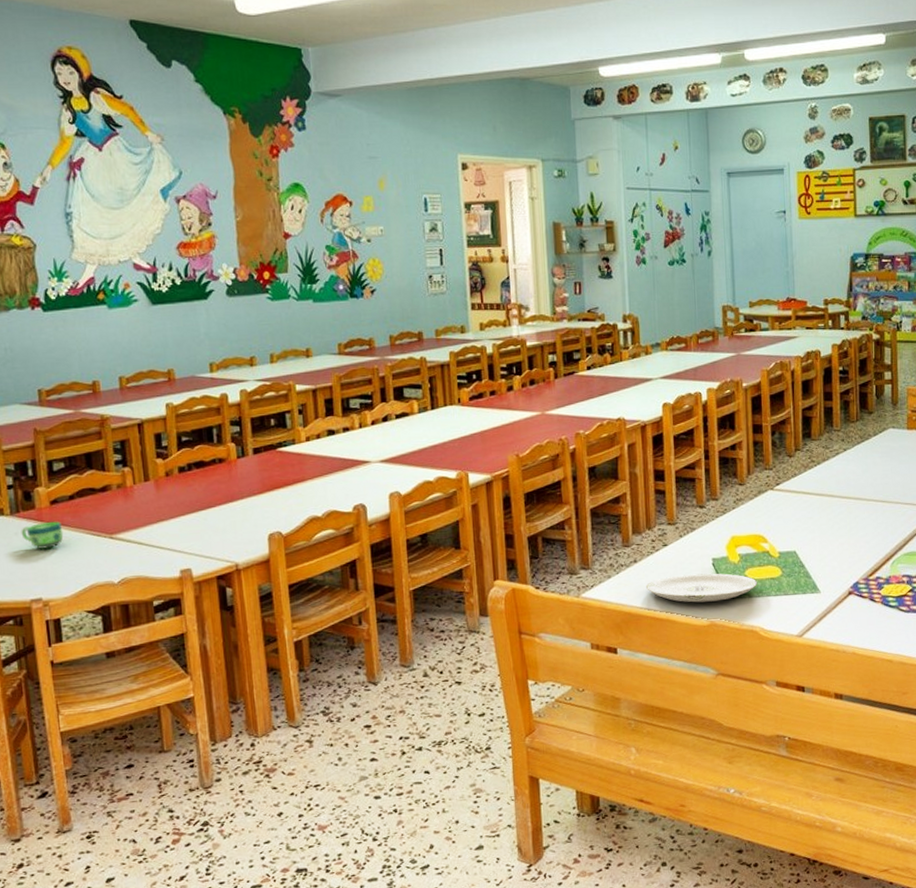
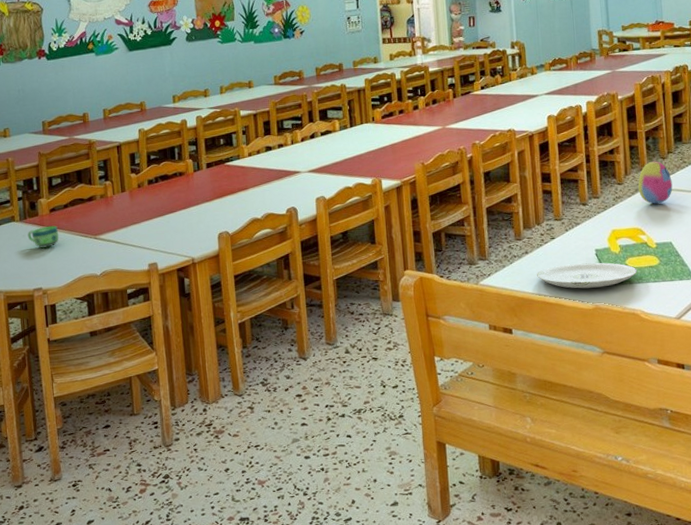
decorative egg: none [761,459,799,508] -> present [638,161,673,204]

